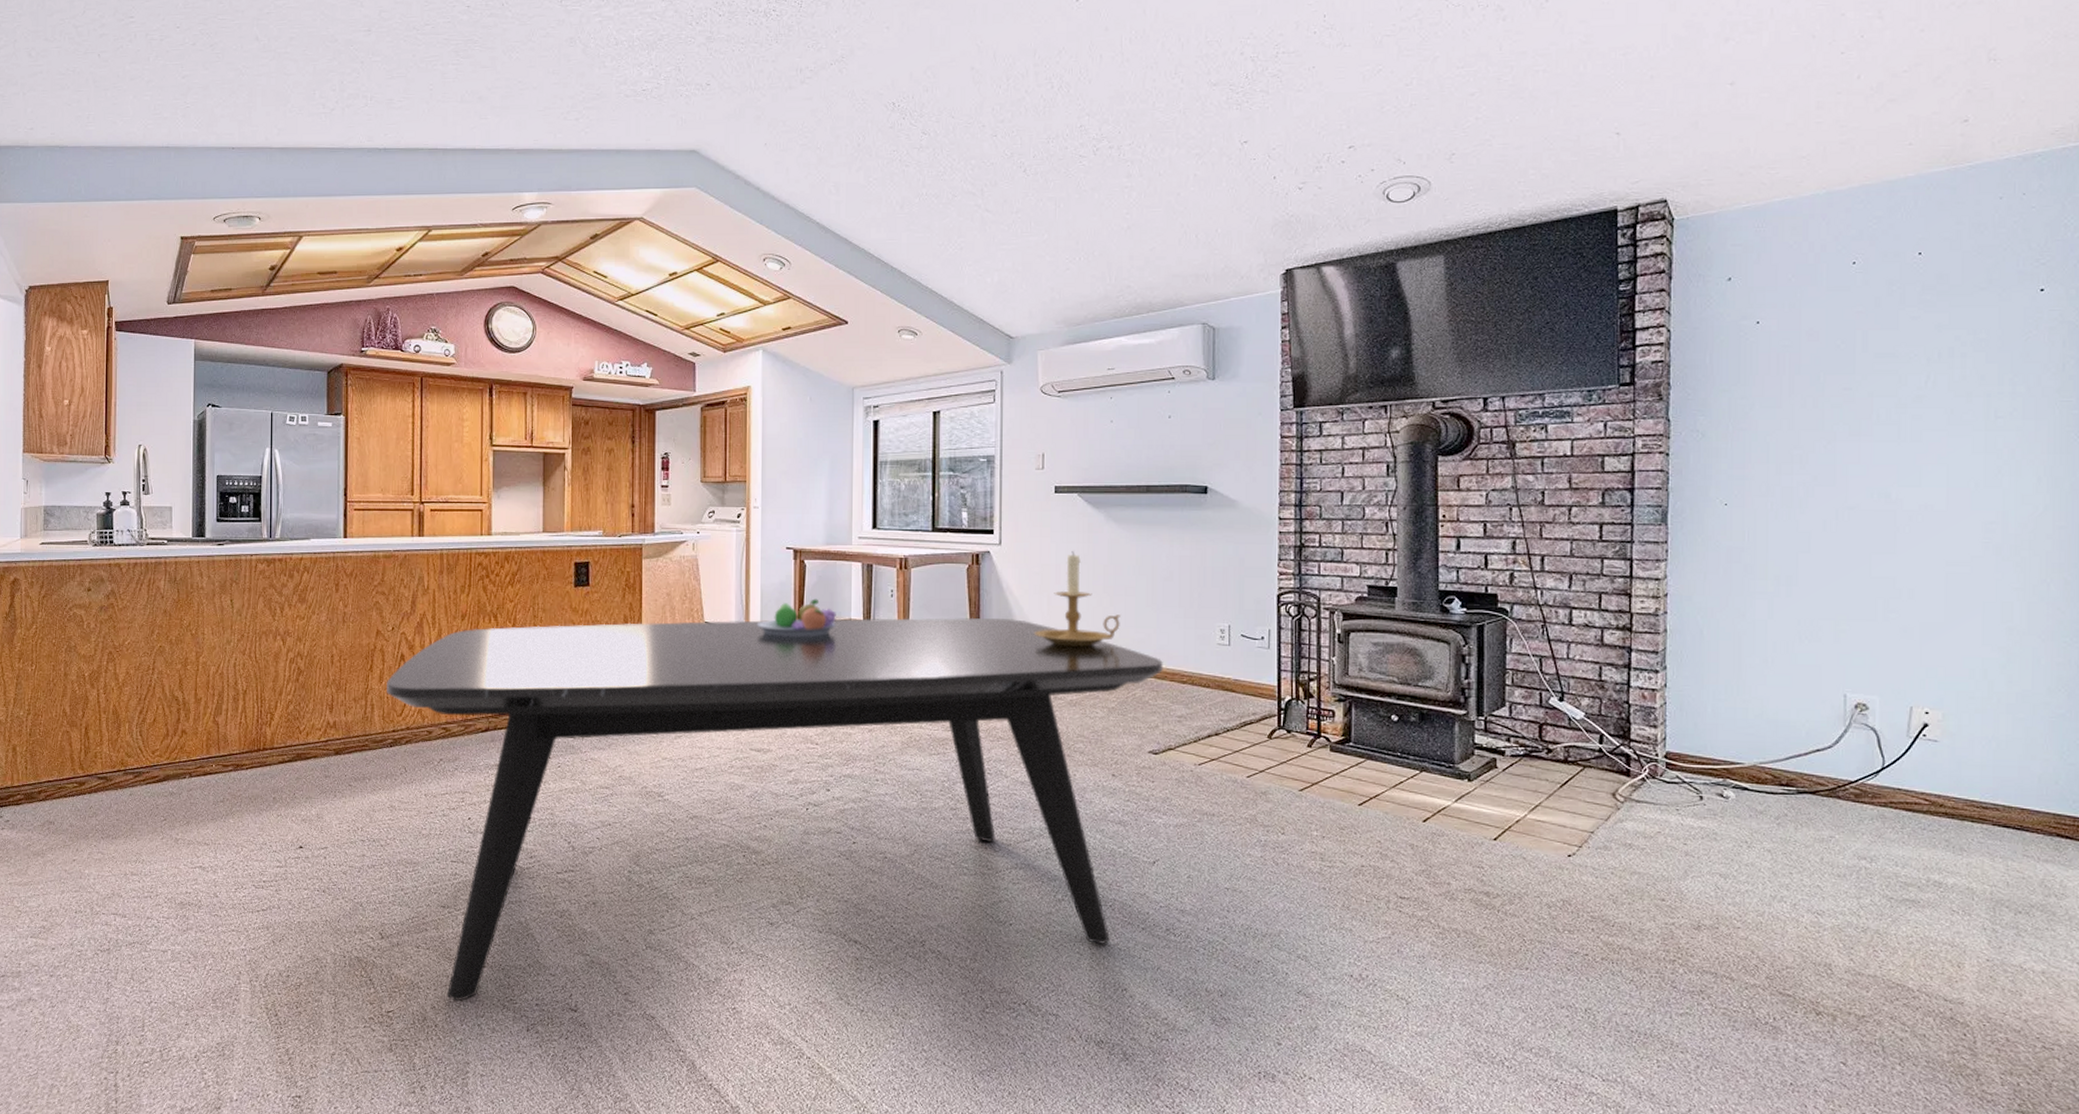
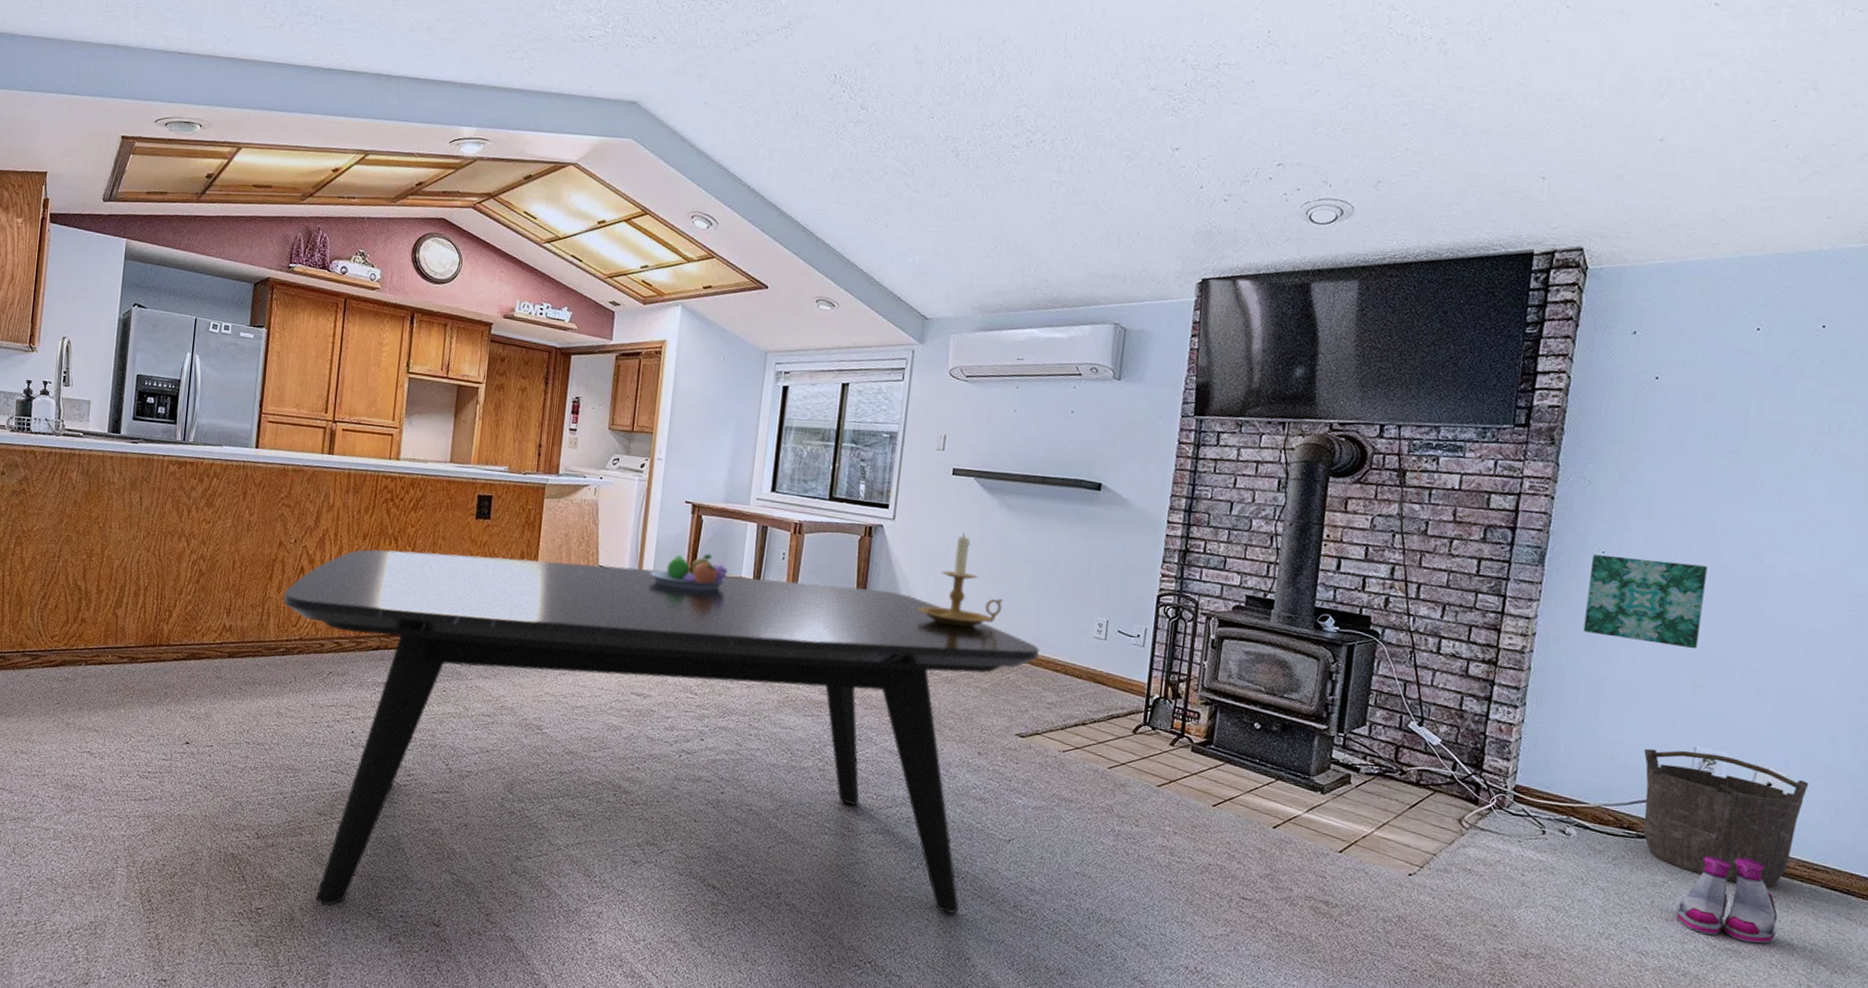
wall art: none [1715,507,1835,594] -> present [1583,555,1708,649]
bucket: none [1794,699,1967,832] -> present [1643,748,1810,888]
boots: none [1848,803,1954,891] -> present [1676,856,1778,944]

